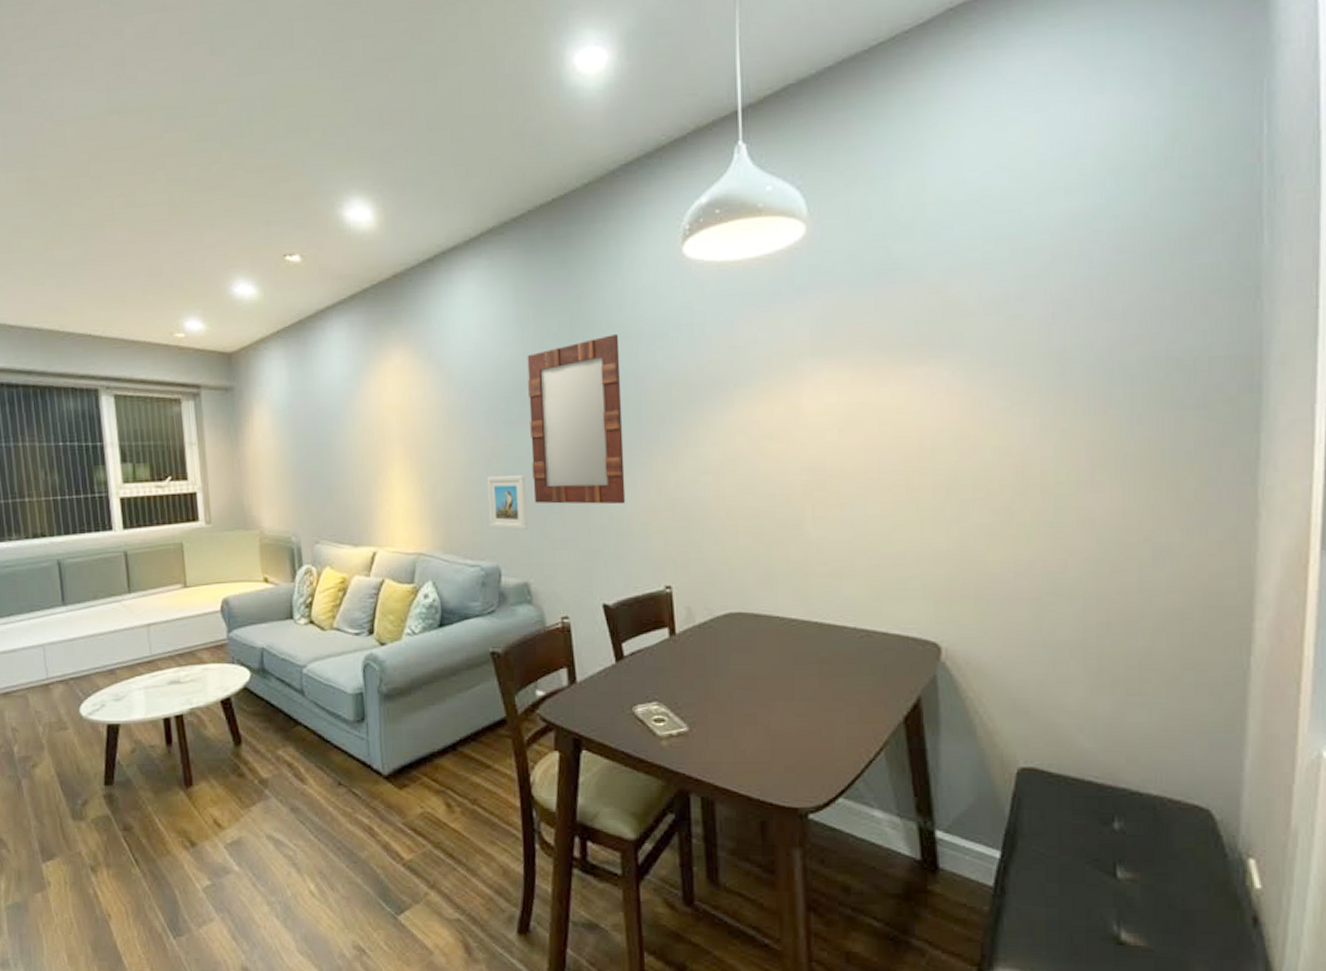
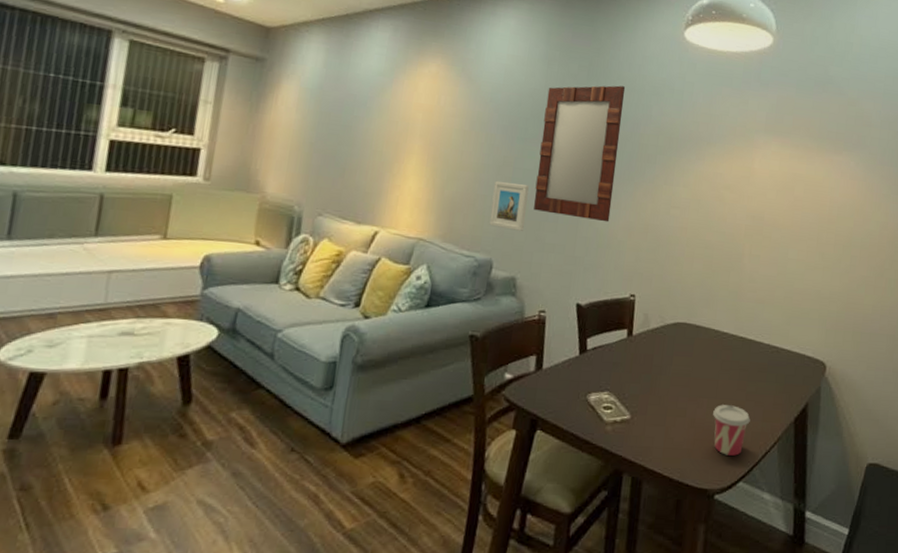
cup: none [792,707,843,767] -> present [713,405,750,456]

